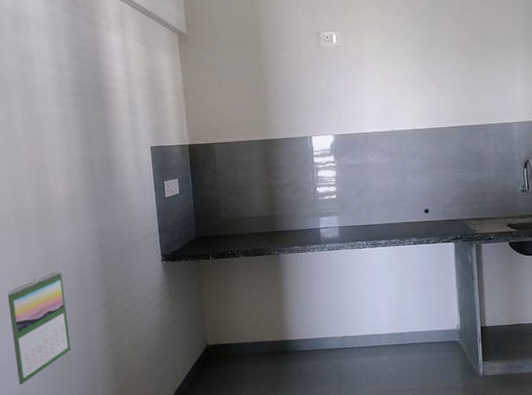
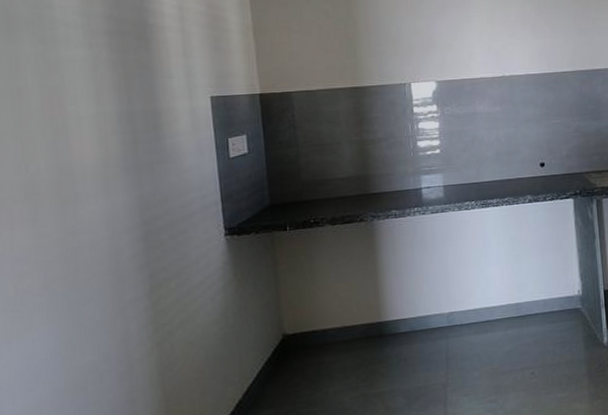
calendar: present [8,270,71,385] -> none [10,254,101,407]

